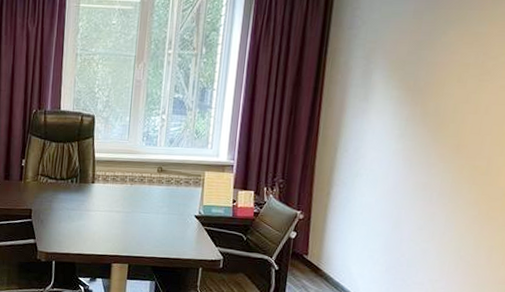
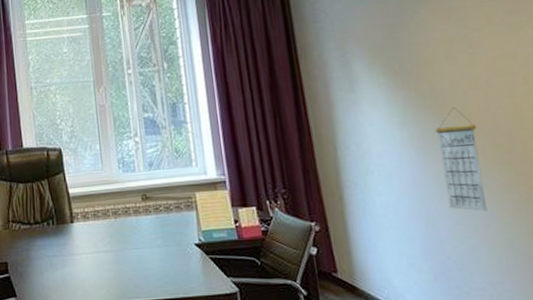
calendar: none [417,127,464,221] -> present [436,107,487,211]

